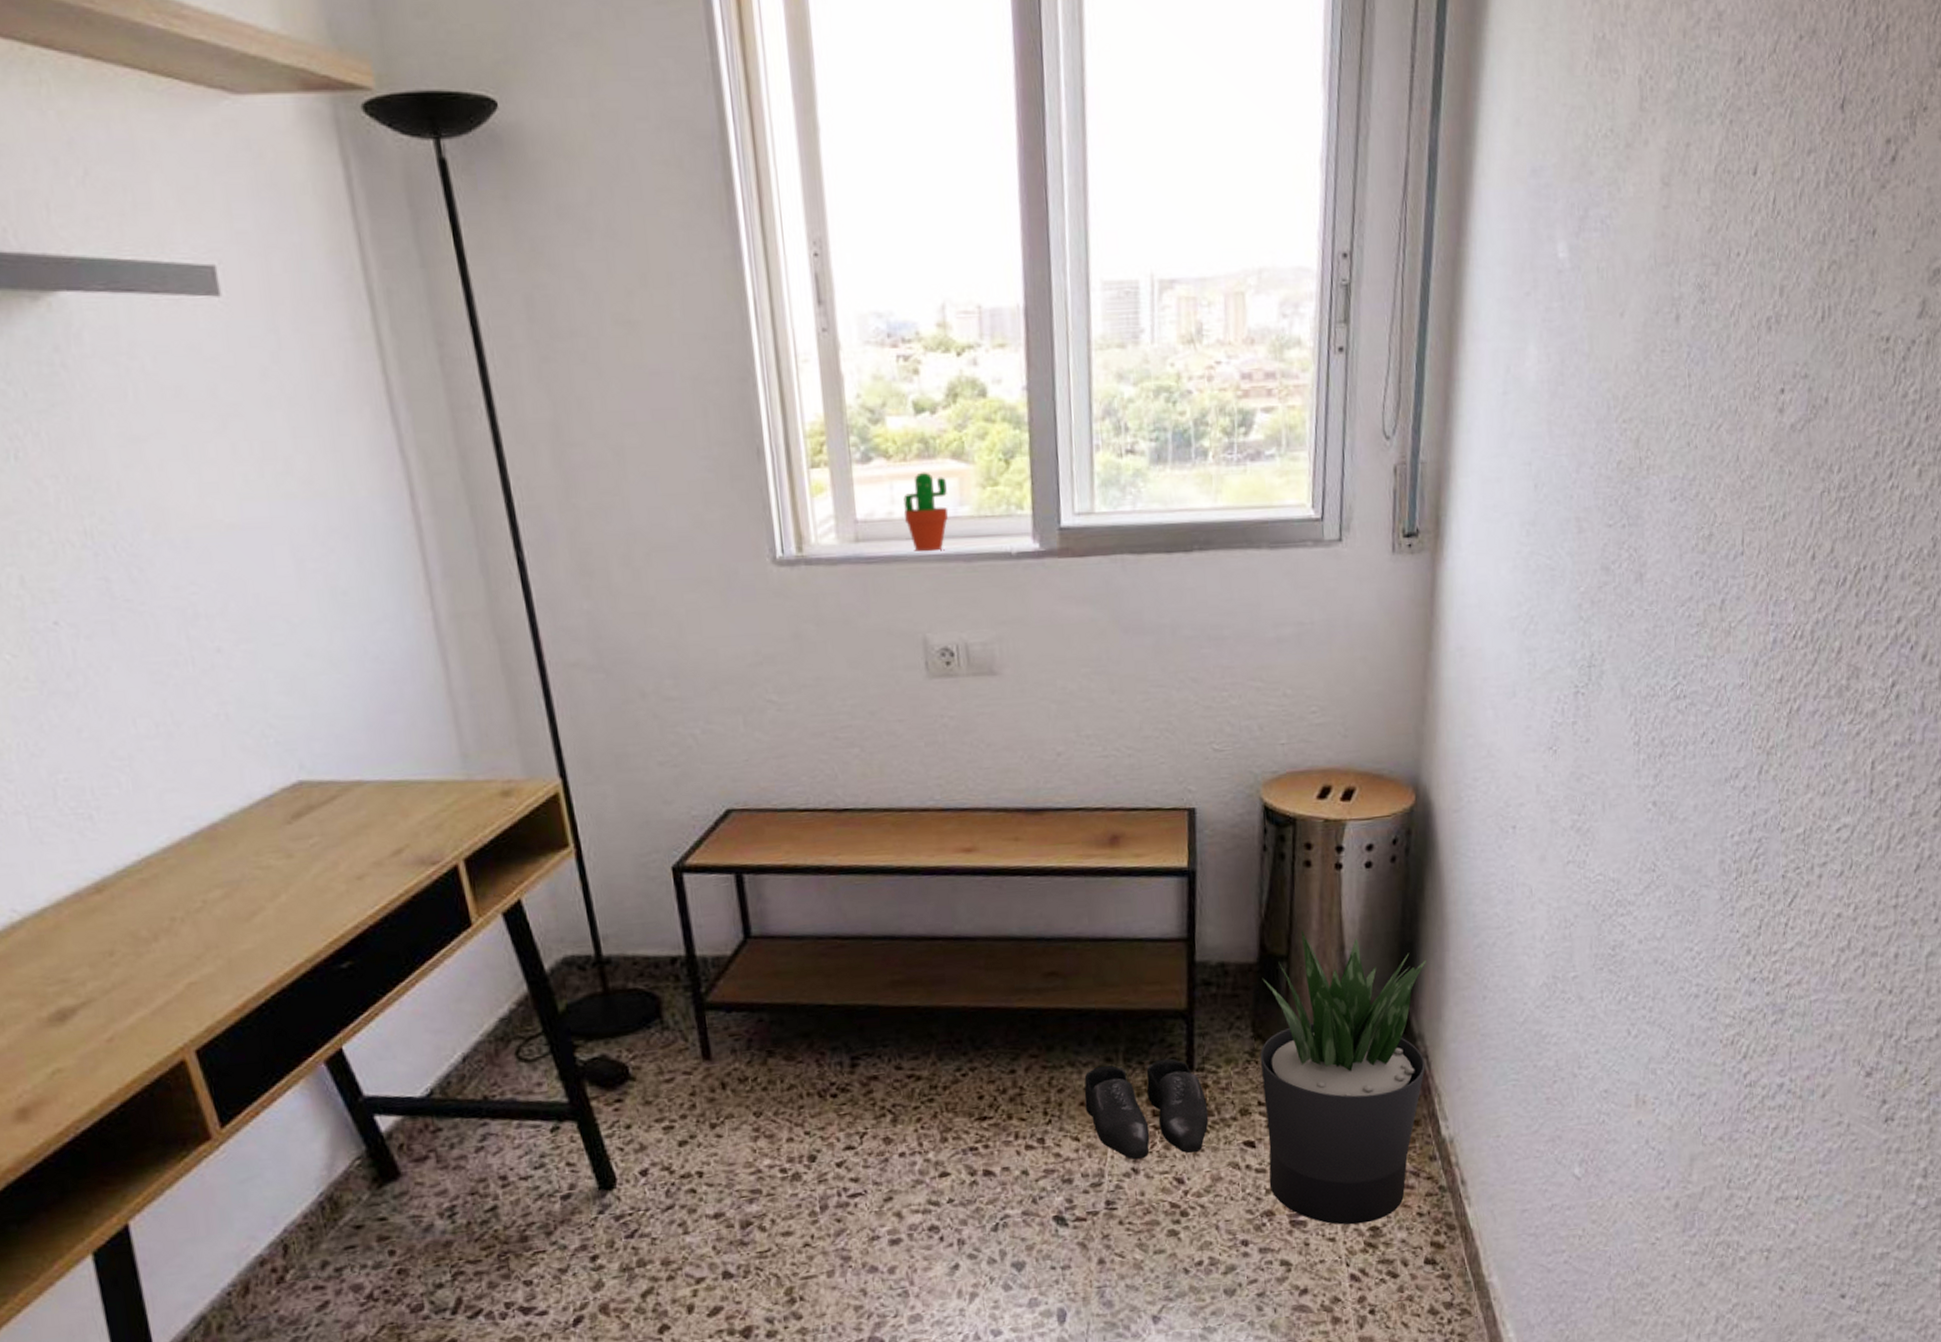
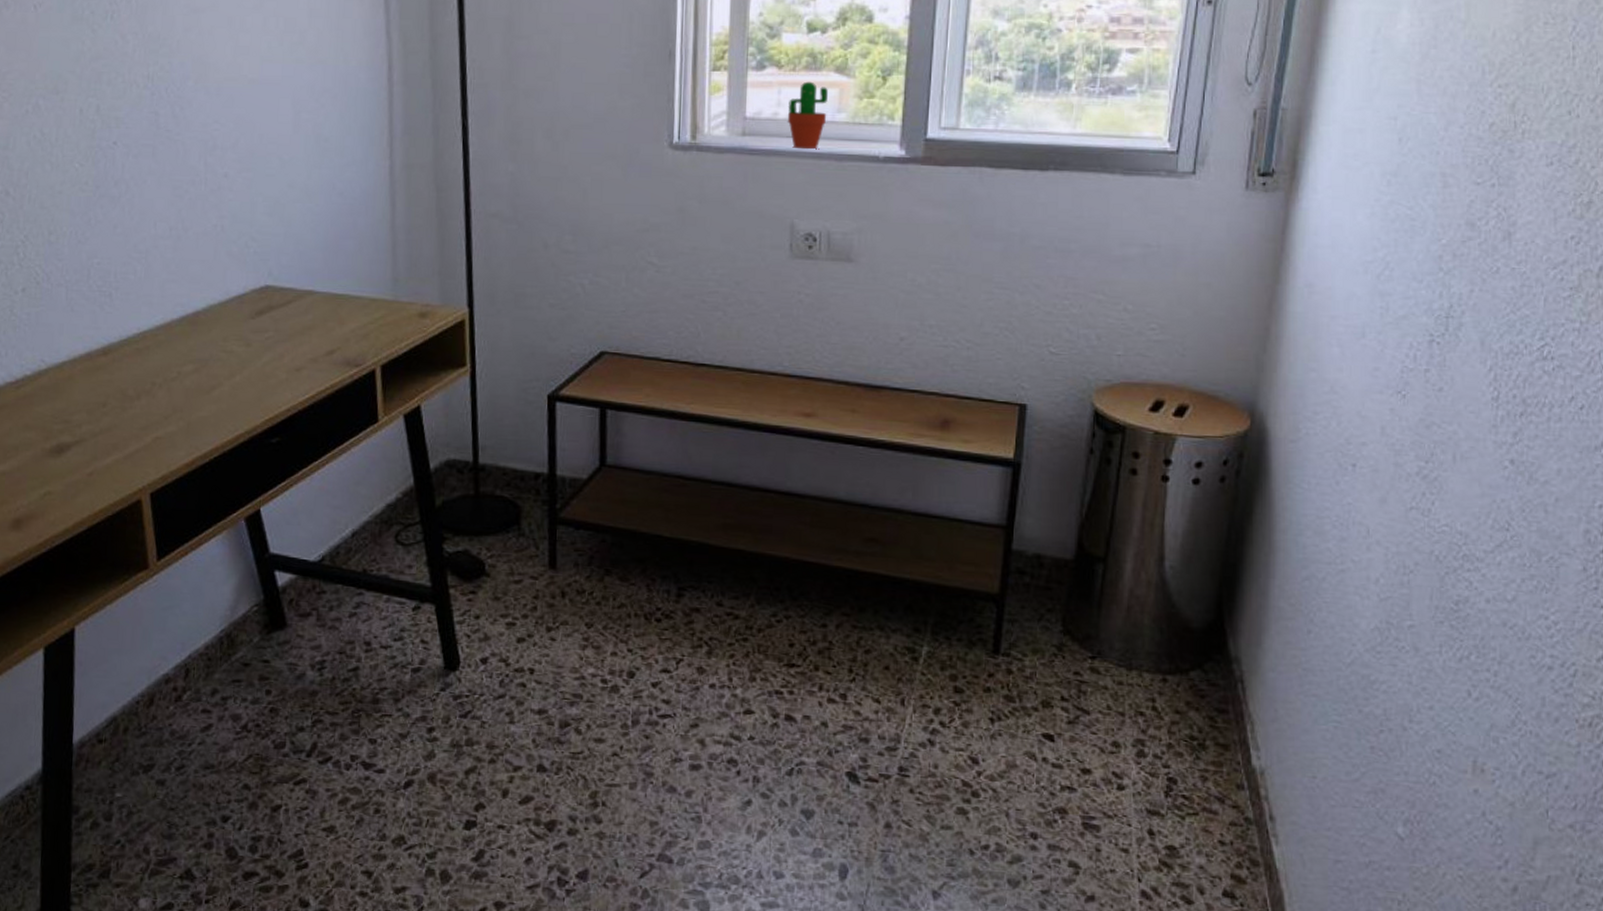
shoe: present [1084,1058,1209,1160] -> none [889,634,1010,736]
planter: present [1259,930,1427,1225] -> none [1065,535,1250,841]

